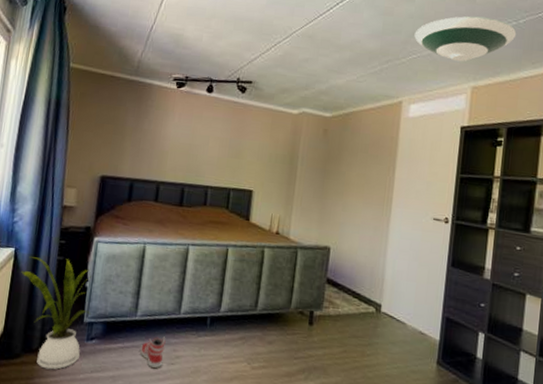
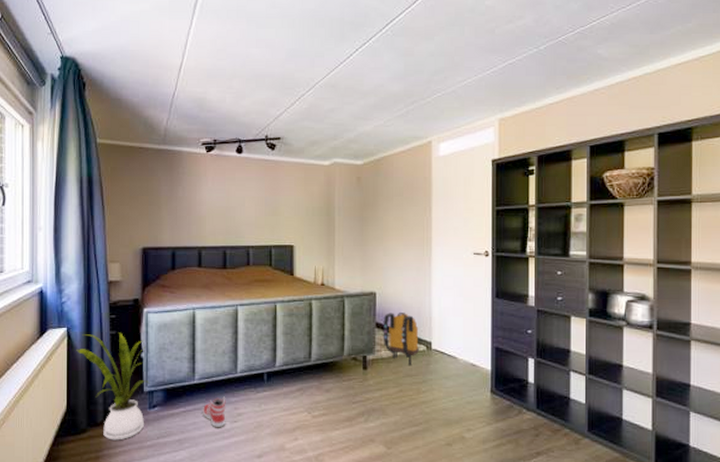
backpack: none [332,269,369,326] -> present [383,311,419,365]
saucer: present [414,16,517,62] -> none [437,47,538,95]

